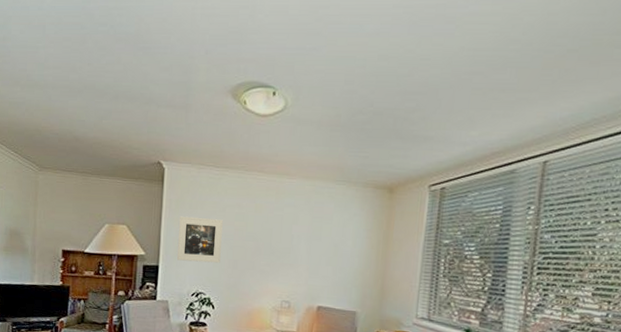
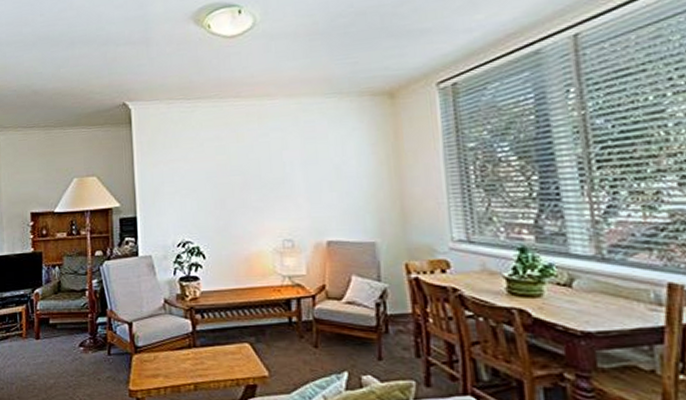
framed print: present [176,216,223,263] -> none [152,156,205,208]

